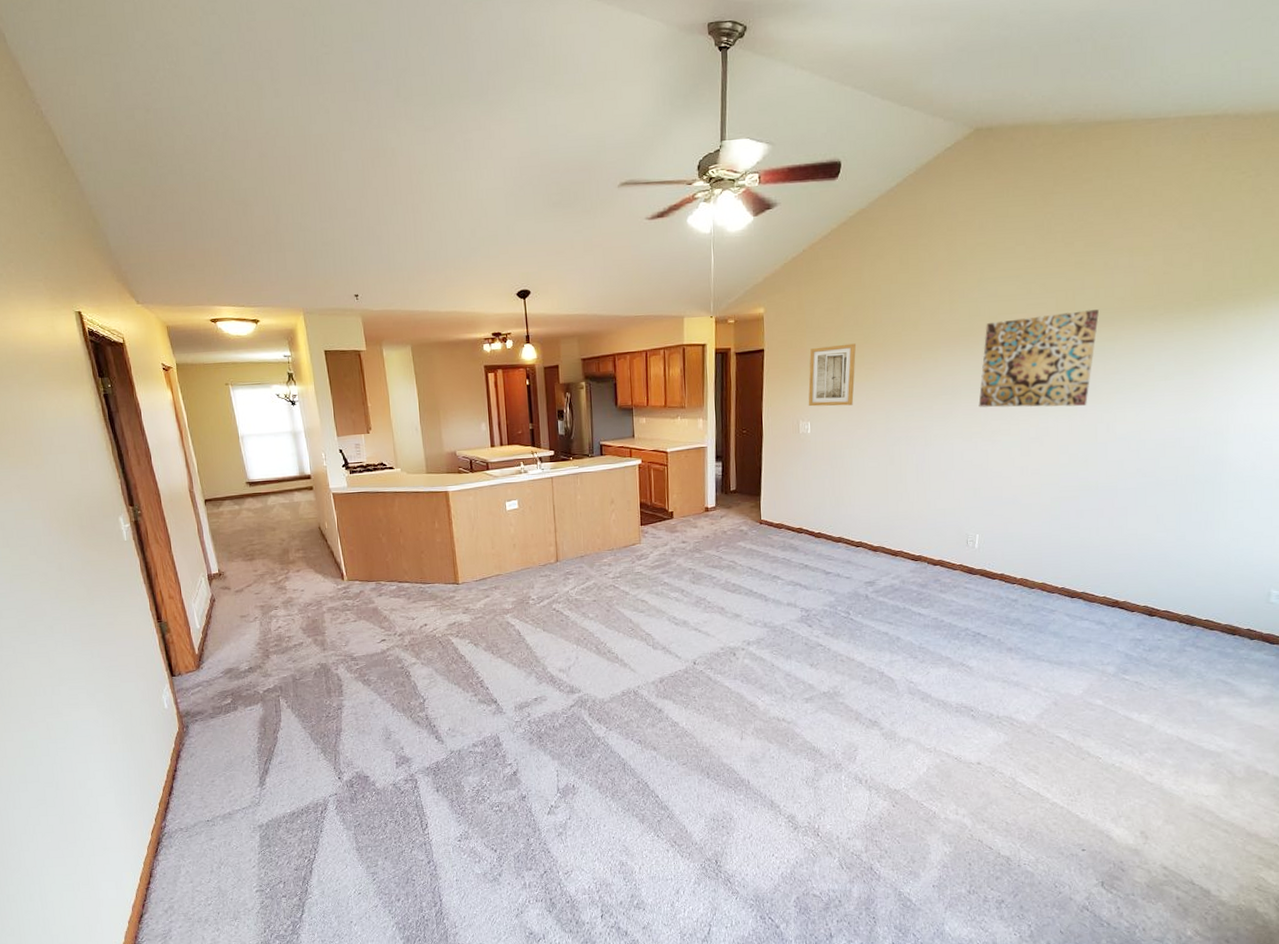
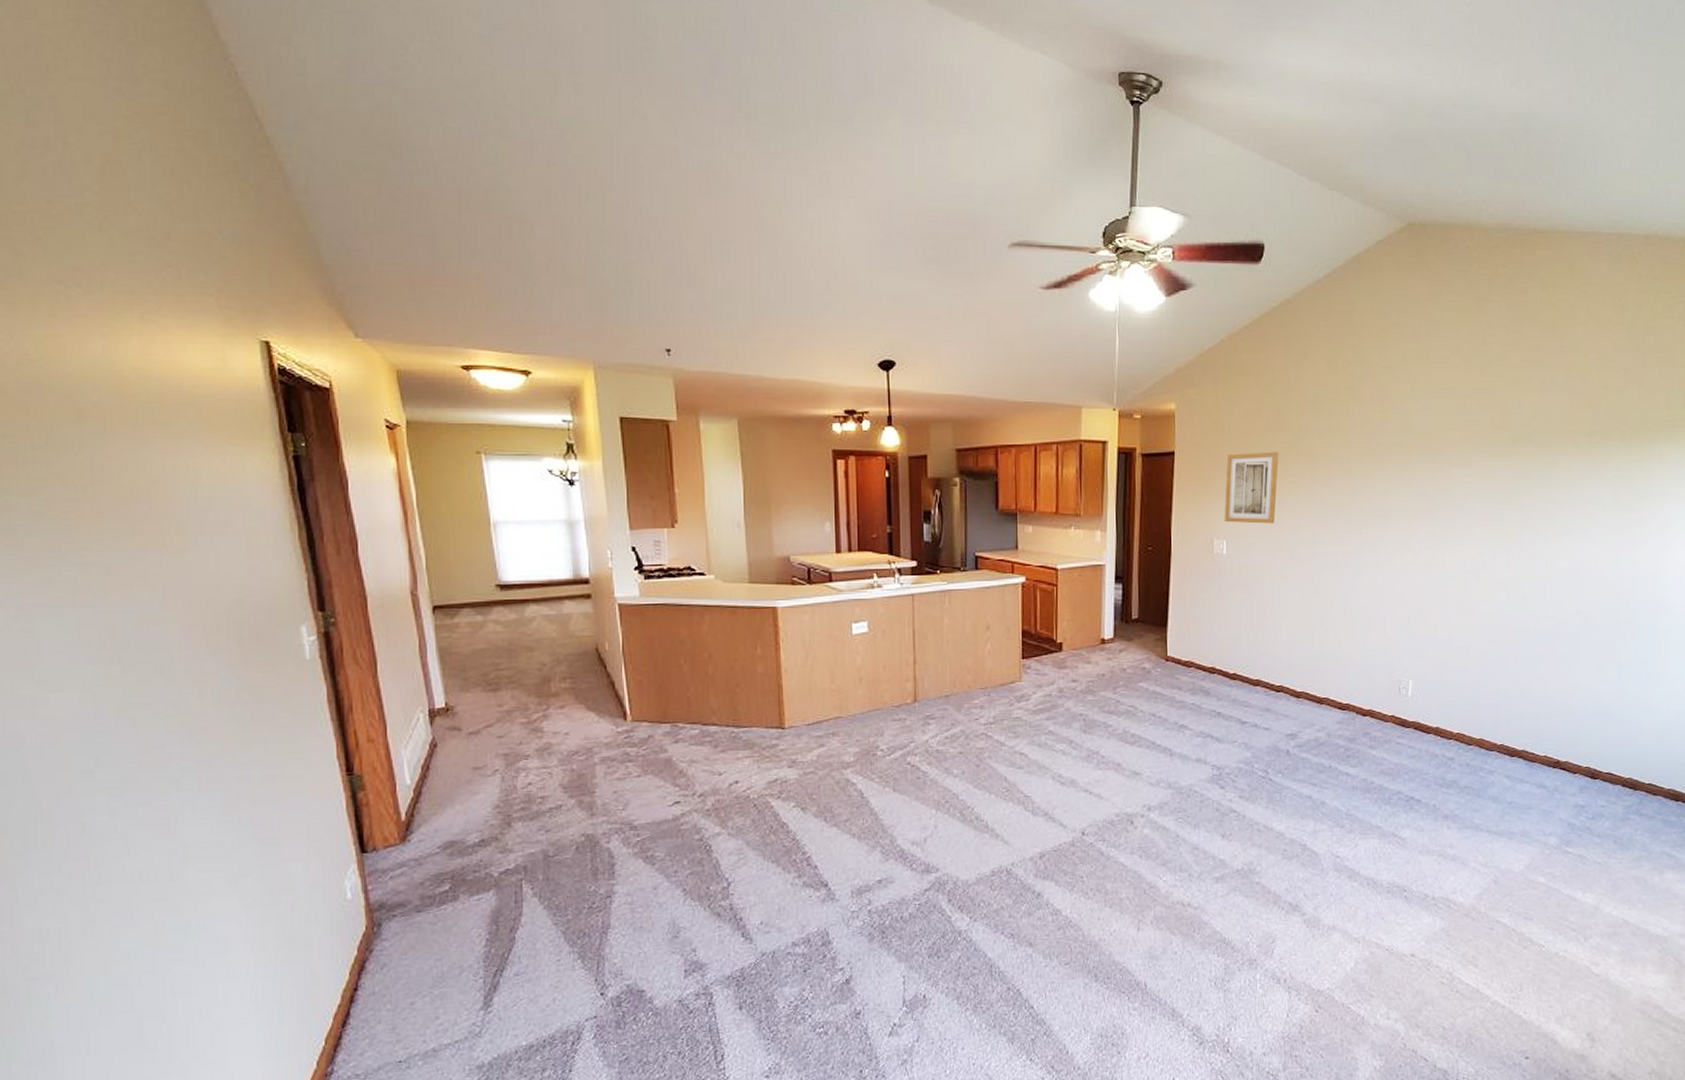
wall art: present [978,309,1099,408] -> none [1411,430,1536,538]

